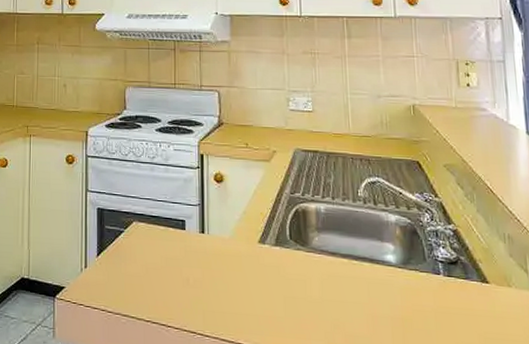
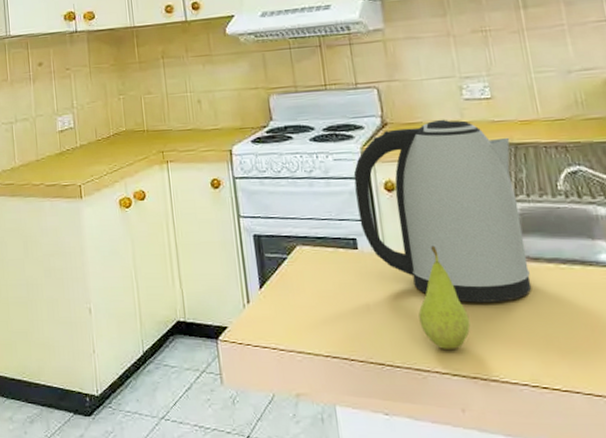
kettle: none [189,124,327,288] -> present [353,119,532,303]
fruit: none [230,233,272,326] -> present [418,245,471,351]

